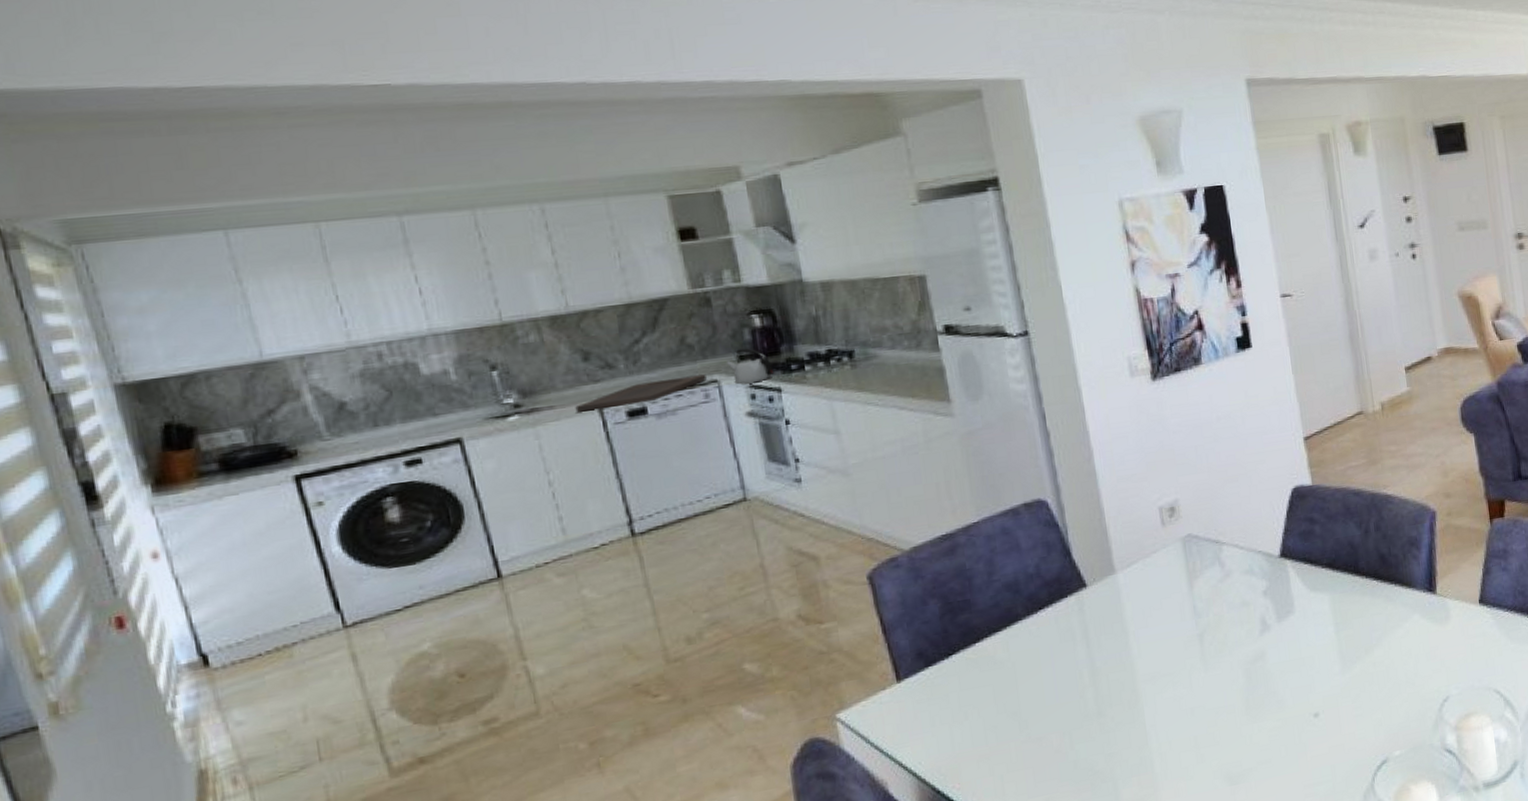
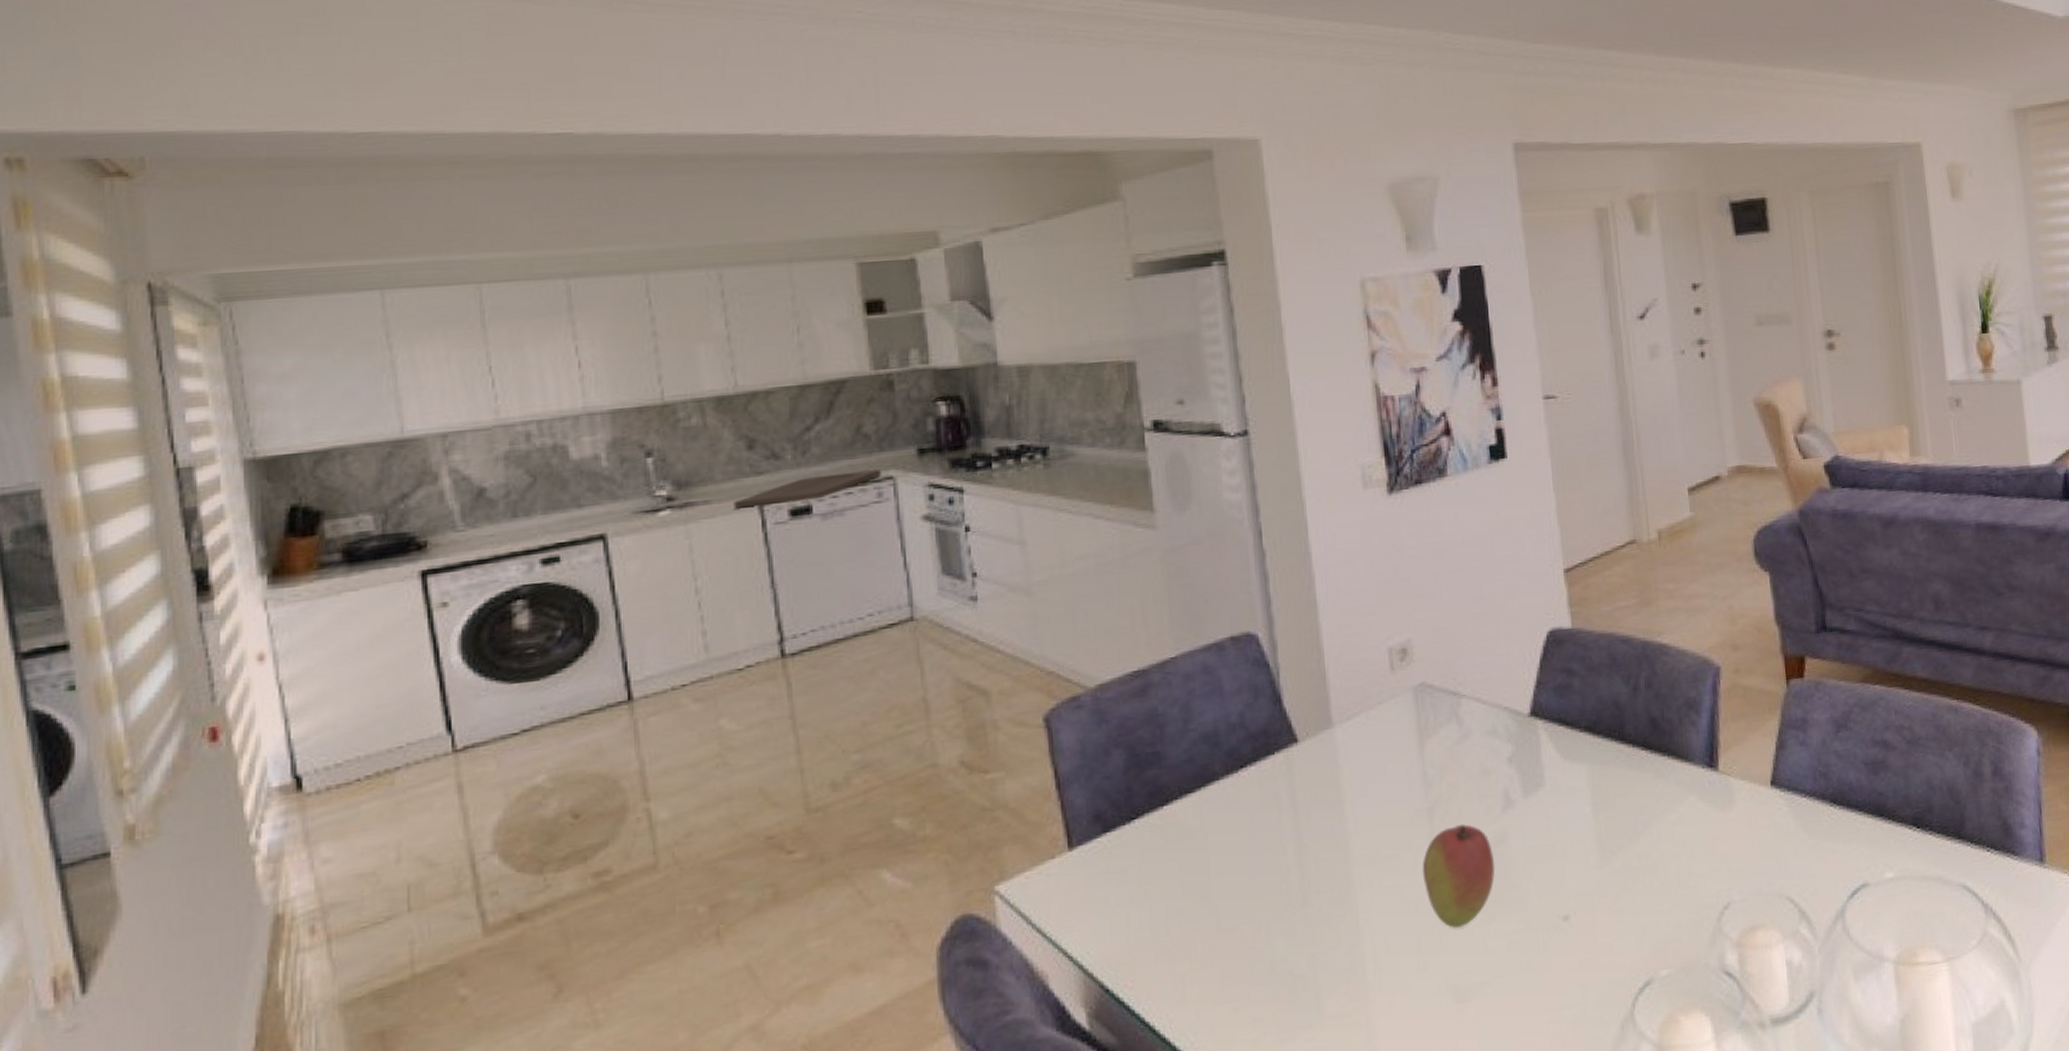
kettle: present [726,348,773,386] -> none [904,440,956,484]
fruit: none [1196,645,1257,728] -> present [1422,824,1496,928]

